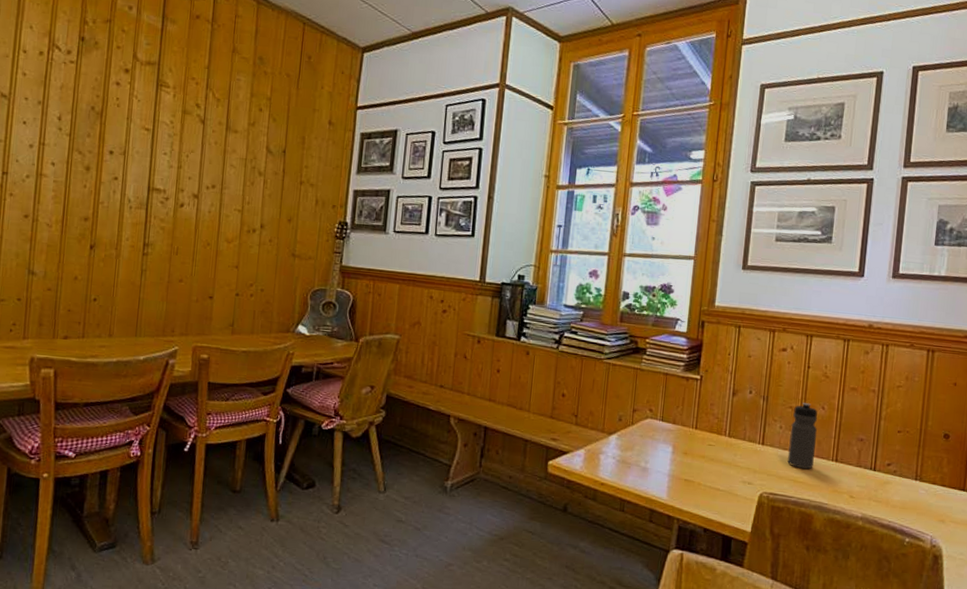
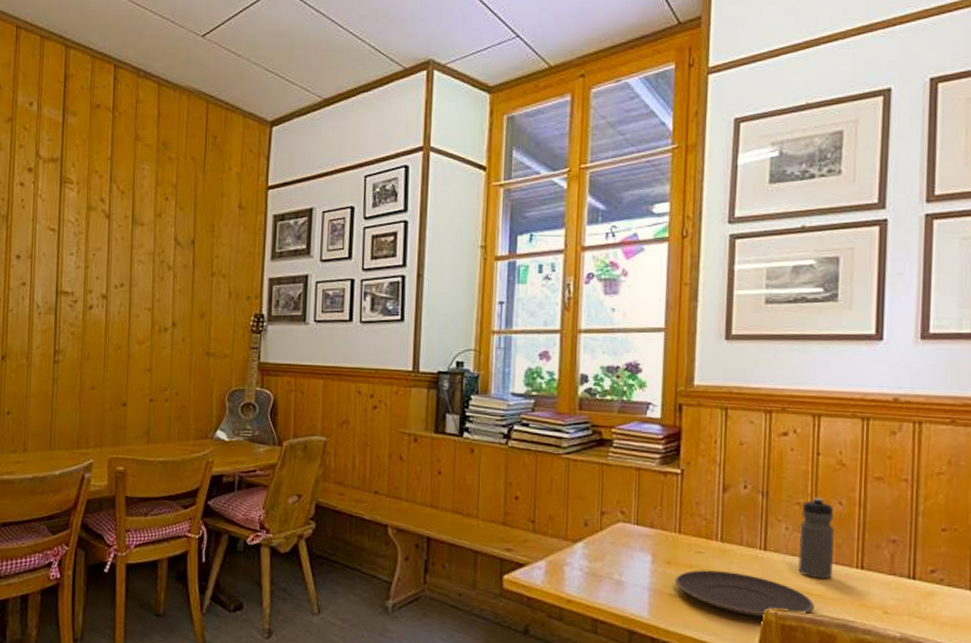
plate: none [690,460,798,499] -> present [675,570,815,617]

